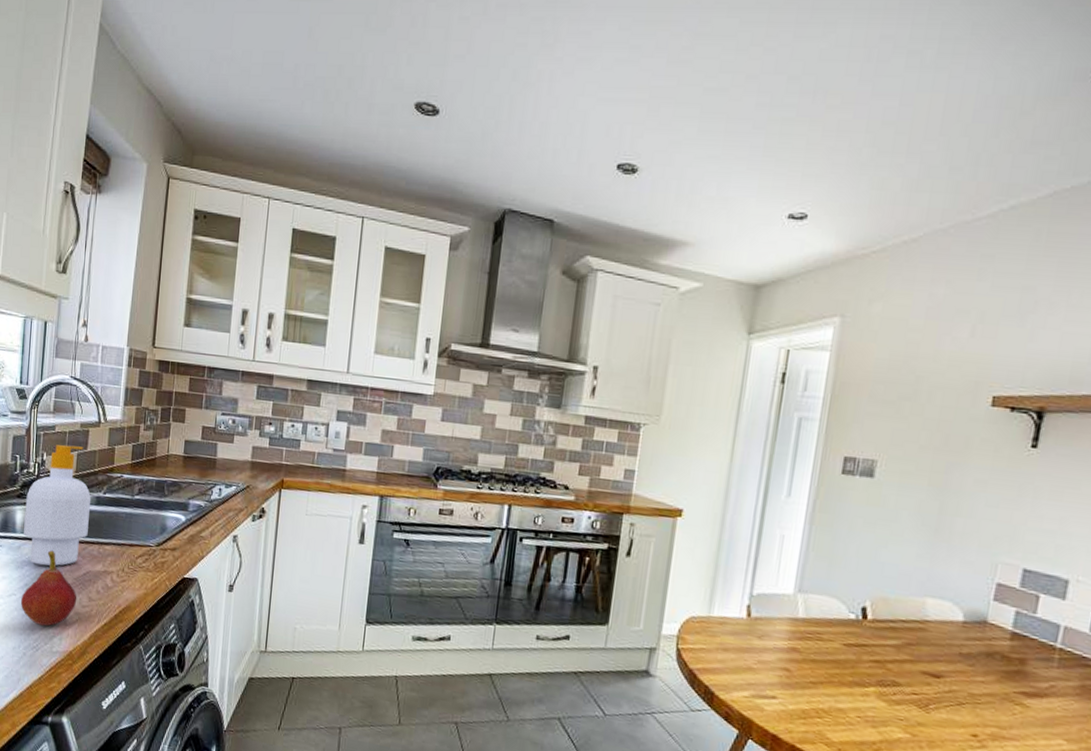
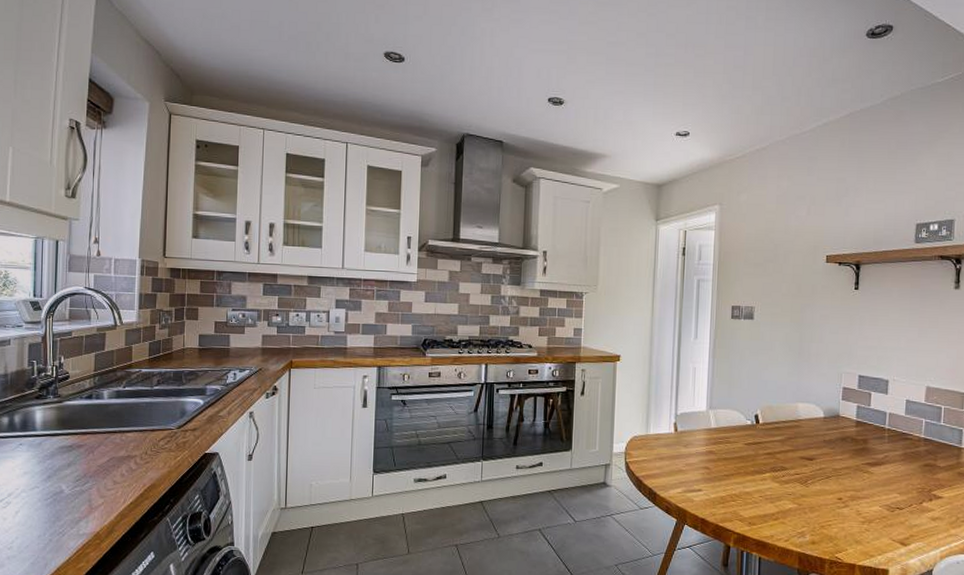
fruit: present [20,550,77,627] -> none [44,443,102,512]
soap bottle: present [23,444,92,566] -> none [44,347,111,458]

